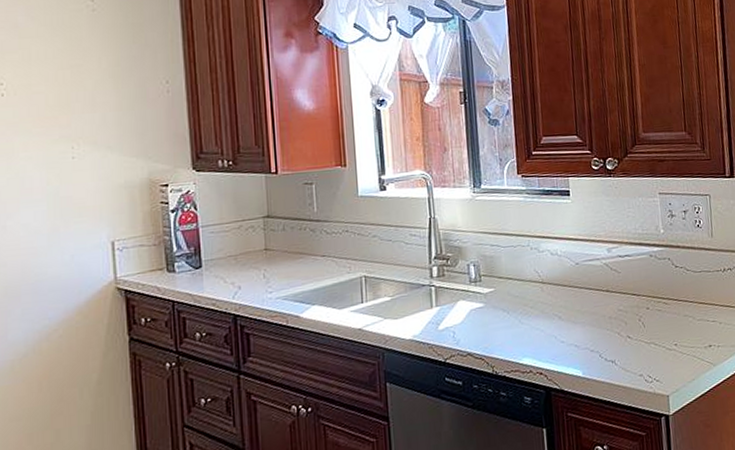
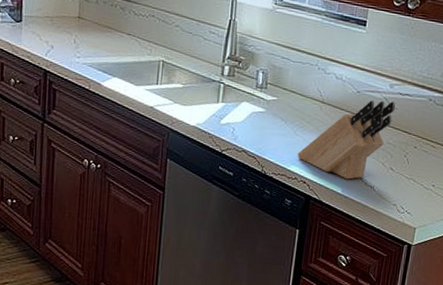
knife block: none [527,266,618,360] -> present [297,100,395,180]

